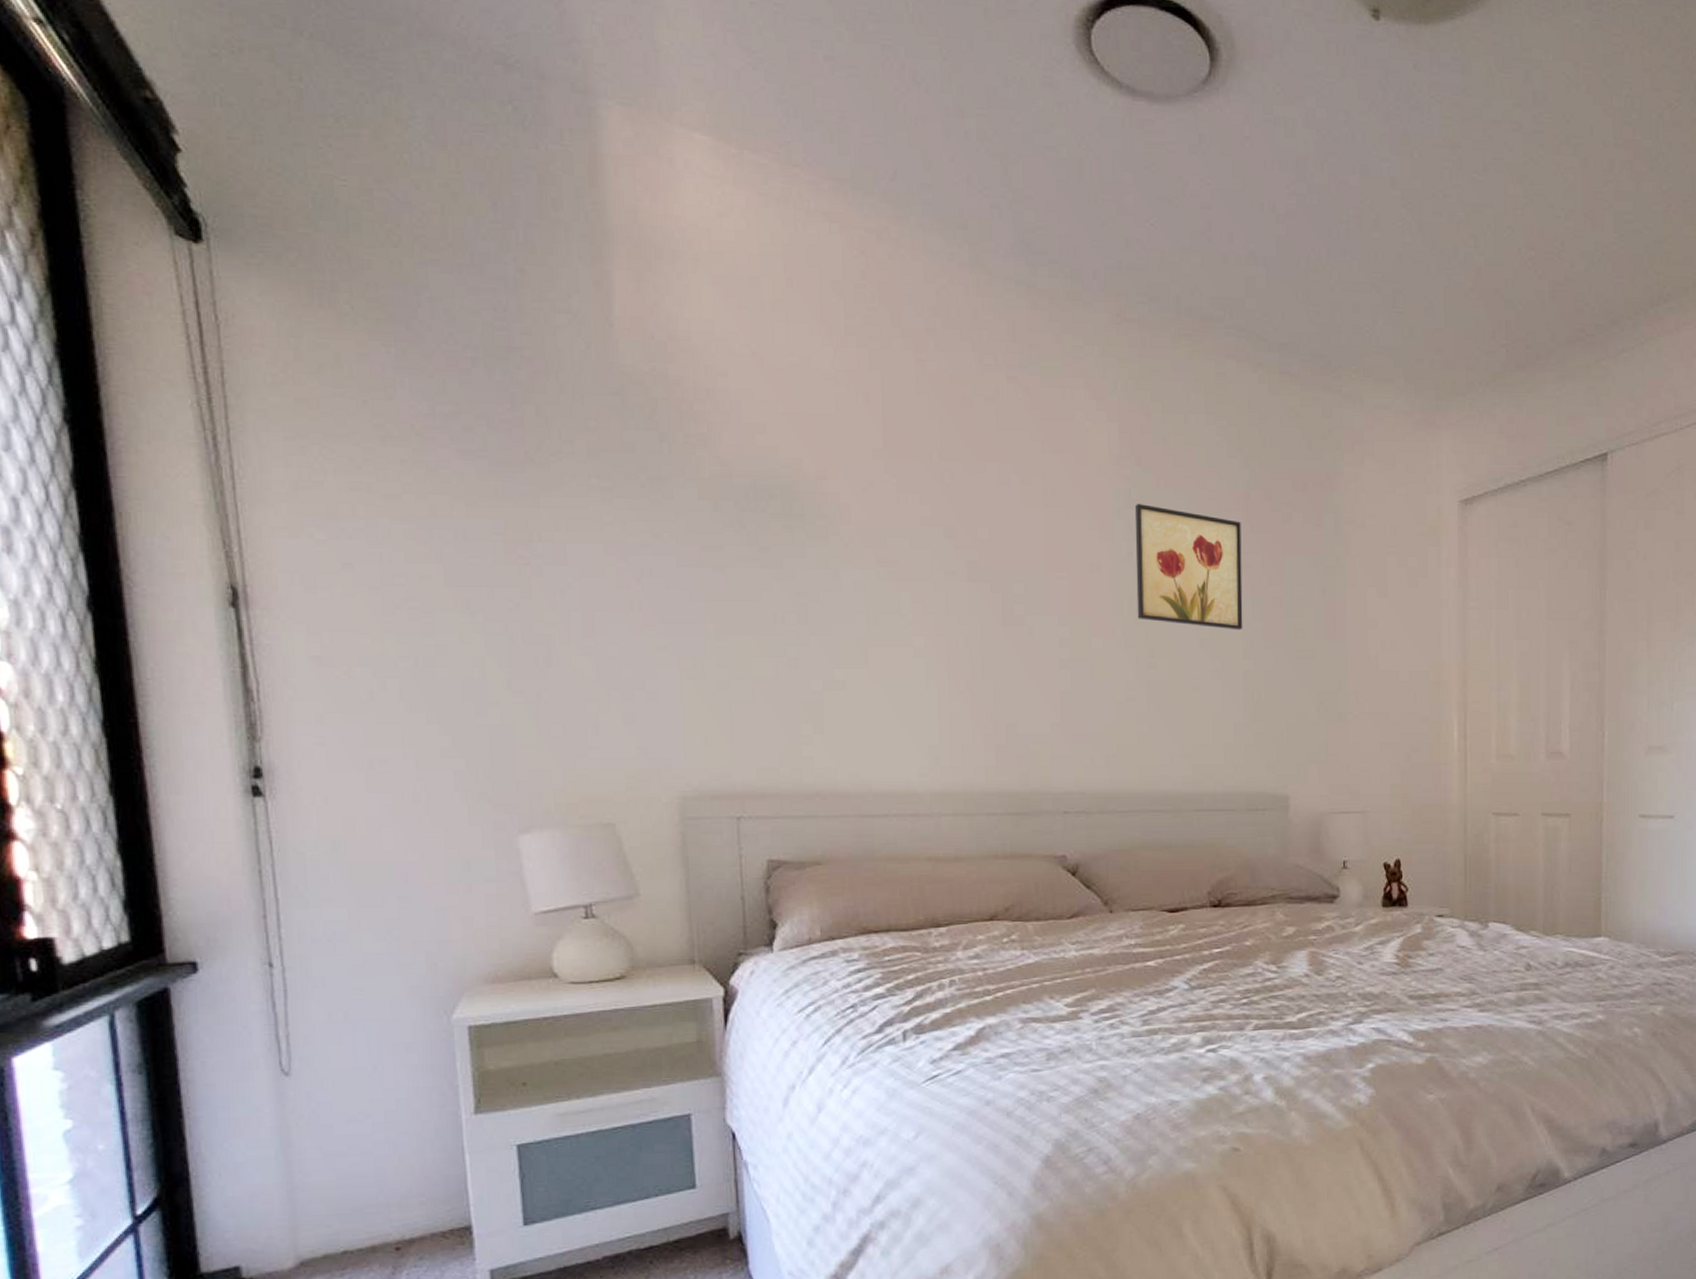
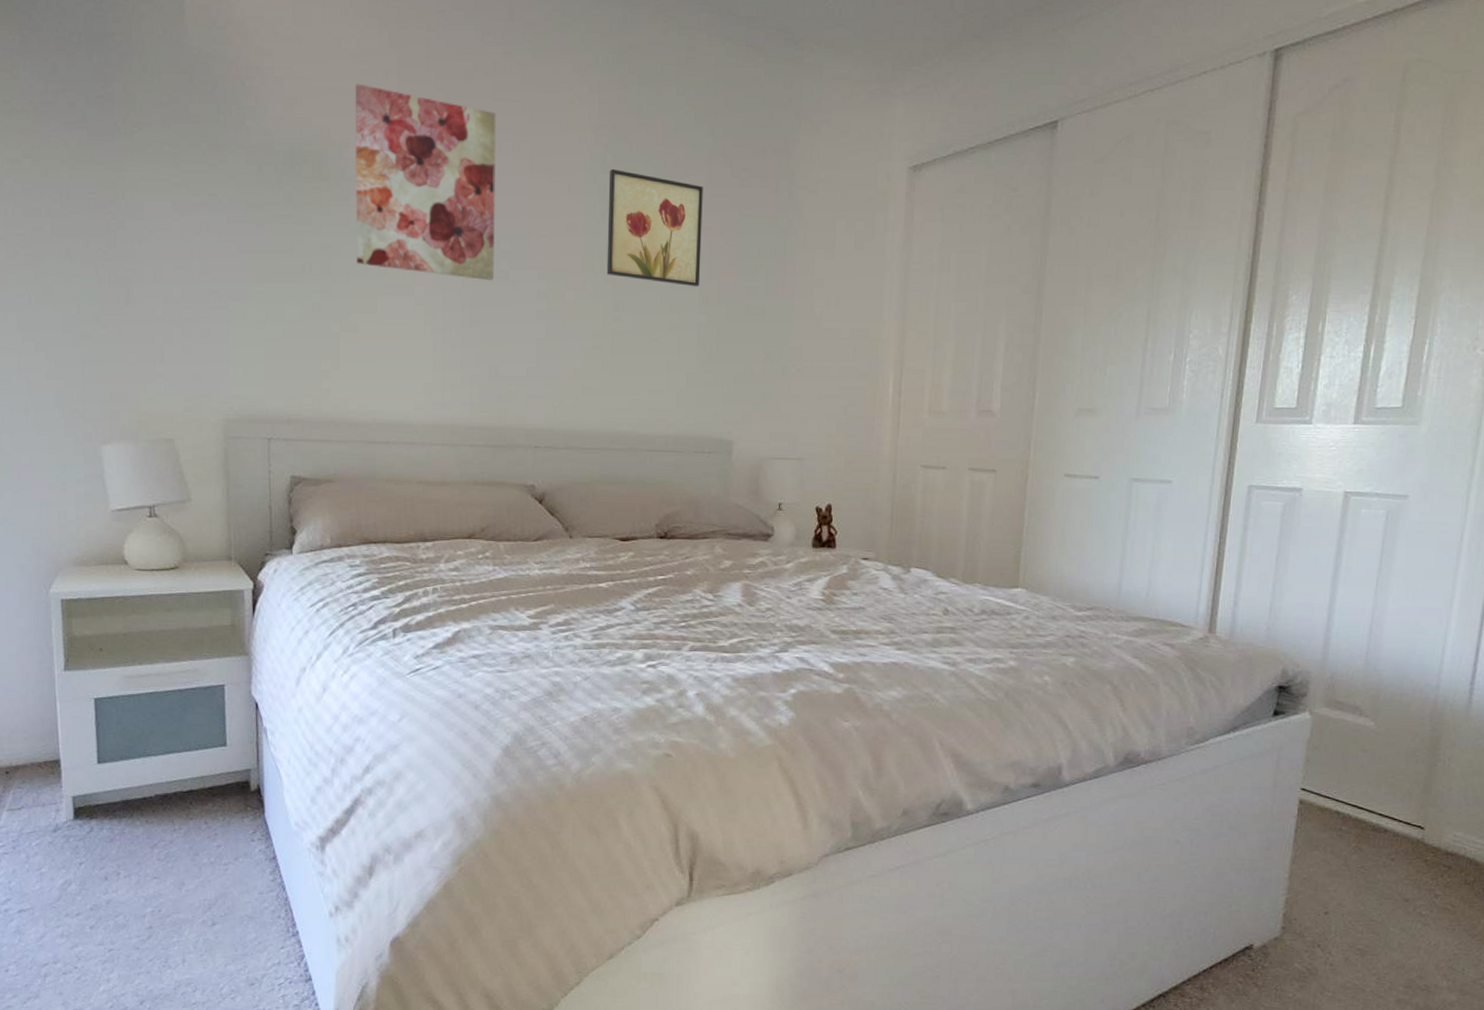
wall art: none [830,408,1007,629] -> present [354,83,496,281]

